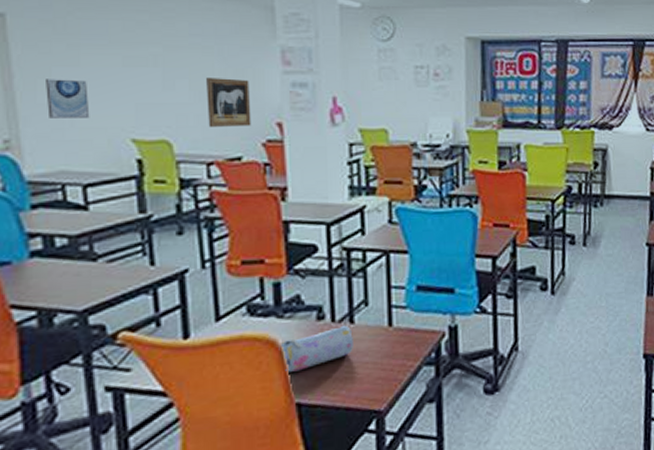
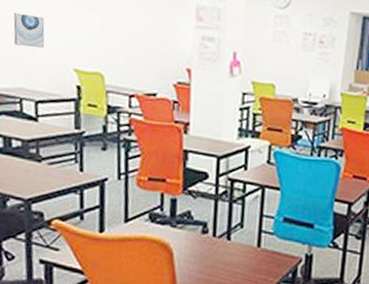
wall art: present [206,78,251,127] -> none [133,25,169,69]
pencil case: present [278,325,353,372] -> none [170,240,229,271]

